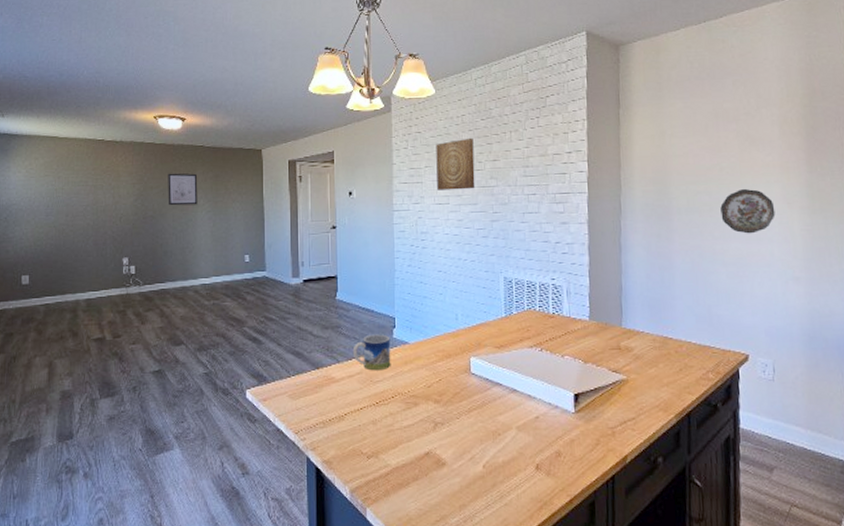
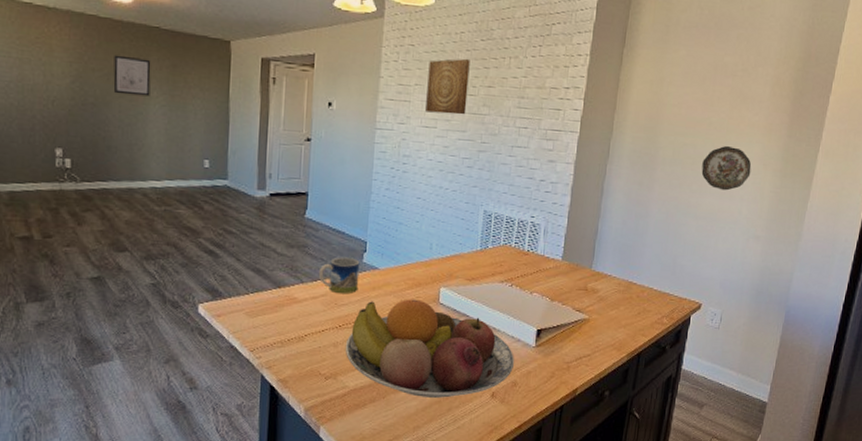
fruit bowl: none [383,371,555,473] -> present [345,299,514,398]

